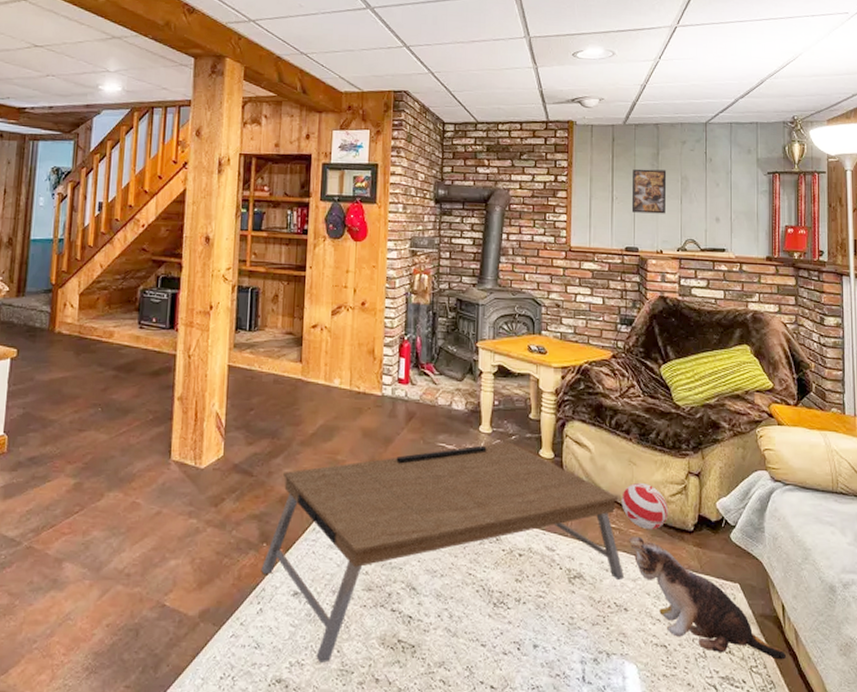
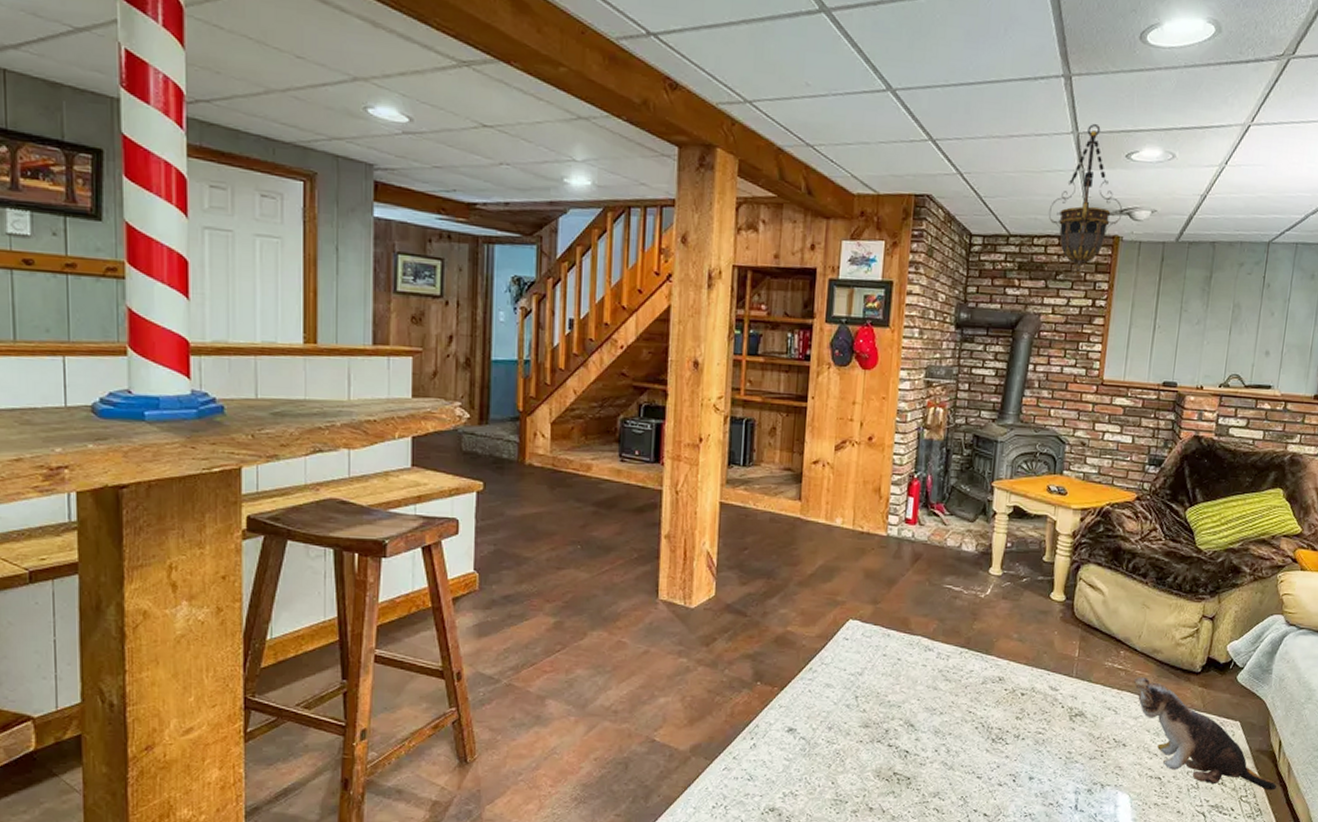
coffee table: present [261,442,625,664] -> none [754,584,1127,795]
hanging lantern: none [509,29,574,155] -> present [1048,123,1123,276]
ball: present [621,482,669,529] -> none [1130,625,1178,670]
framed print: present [631,169,667,214] -> none [1174,294,1218,346]

